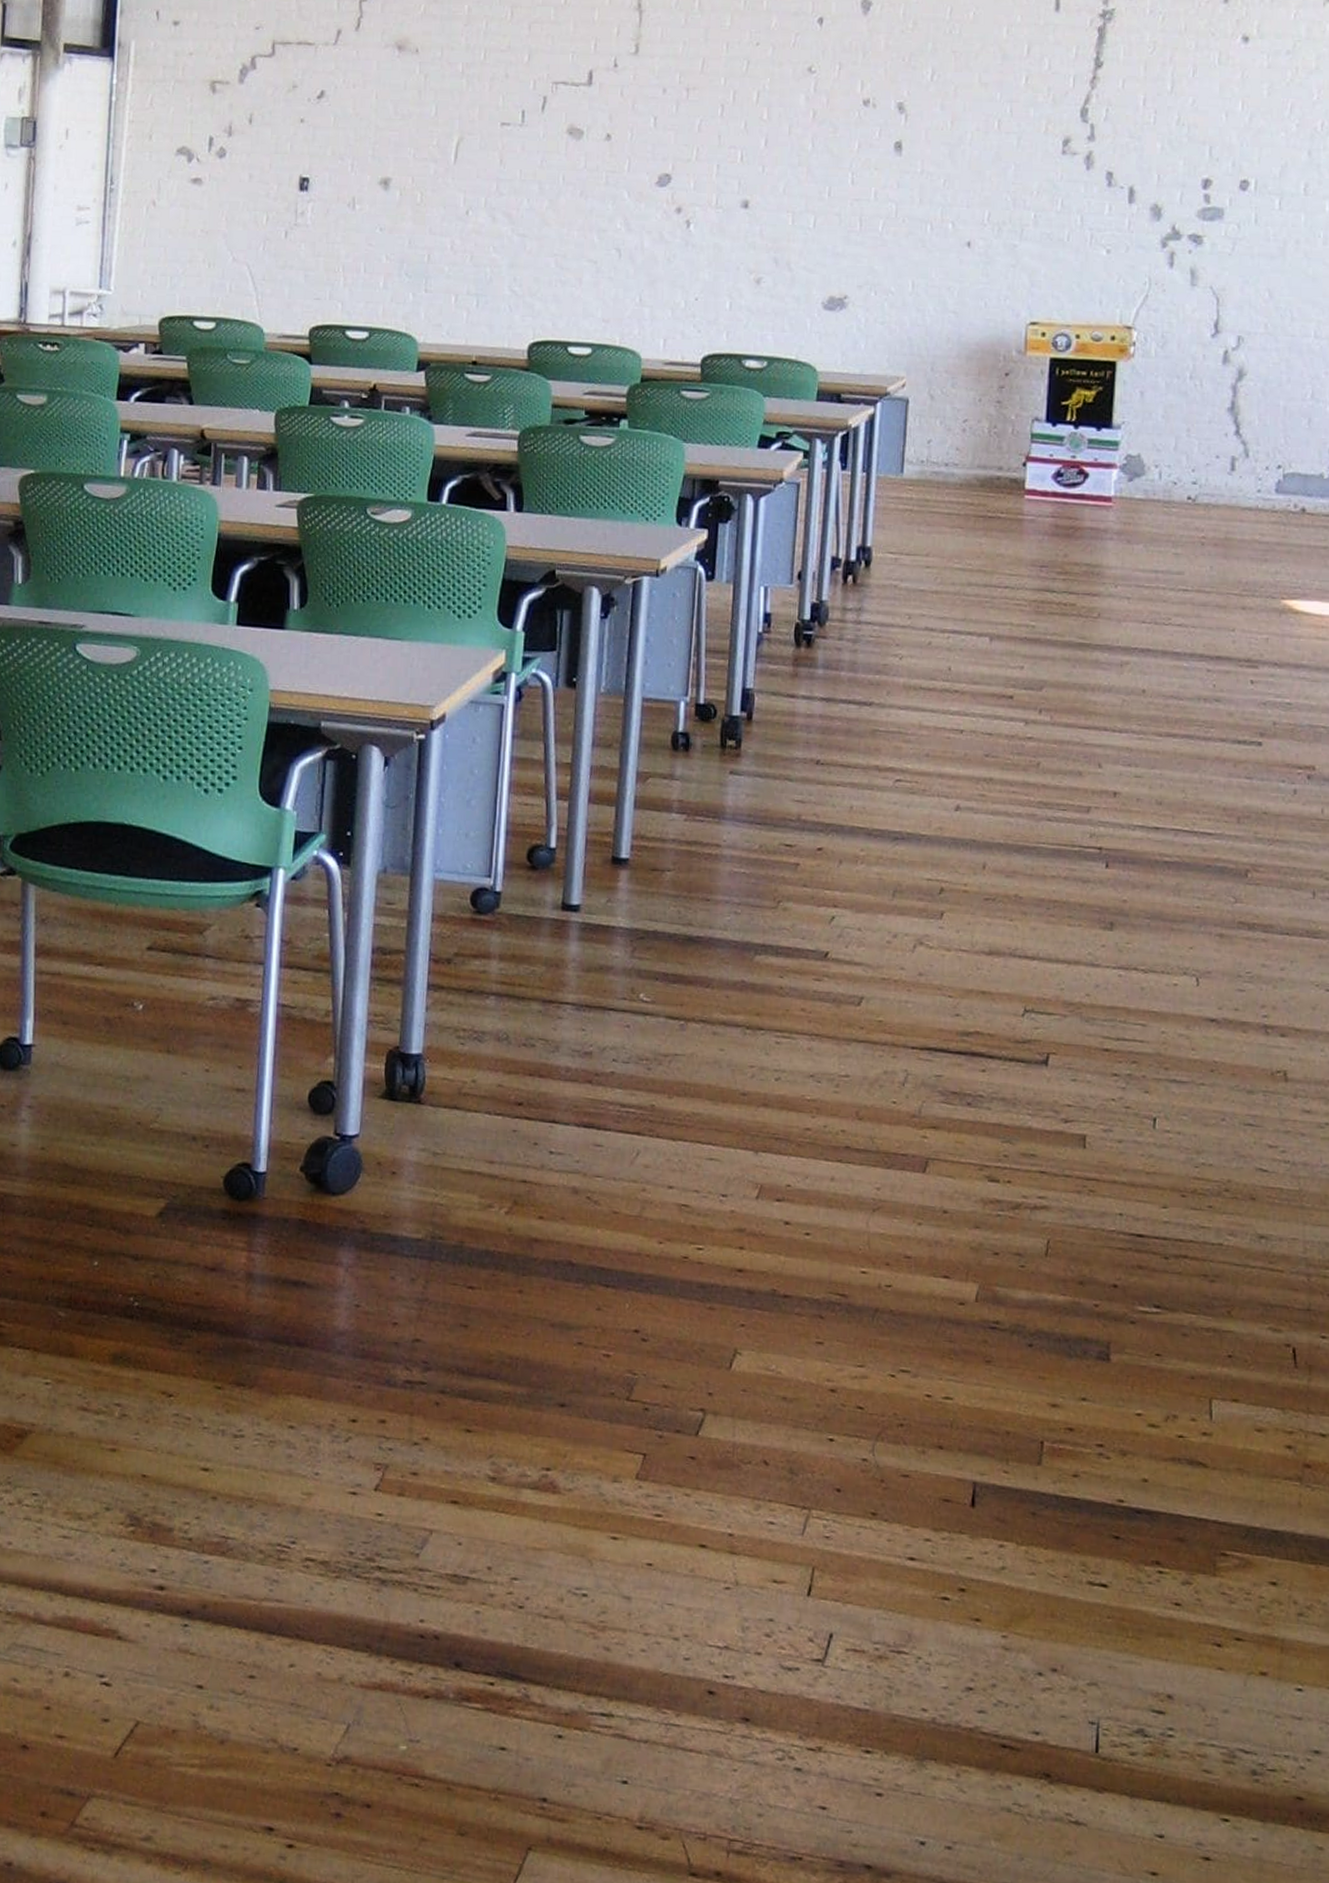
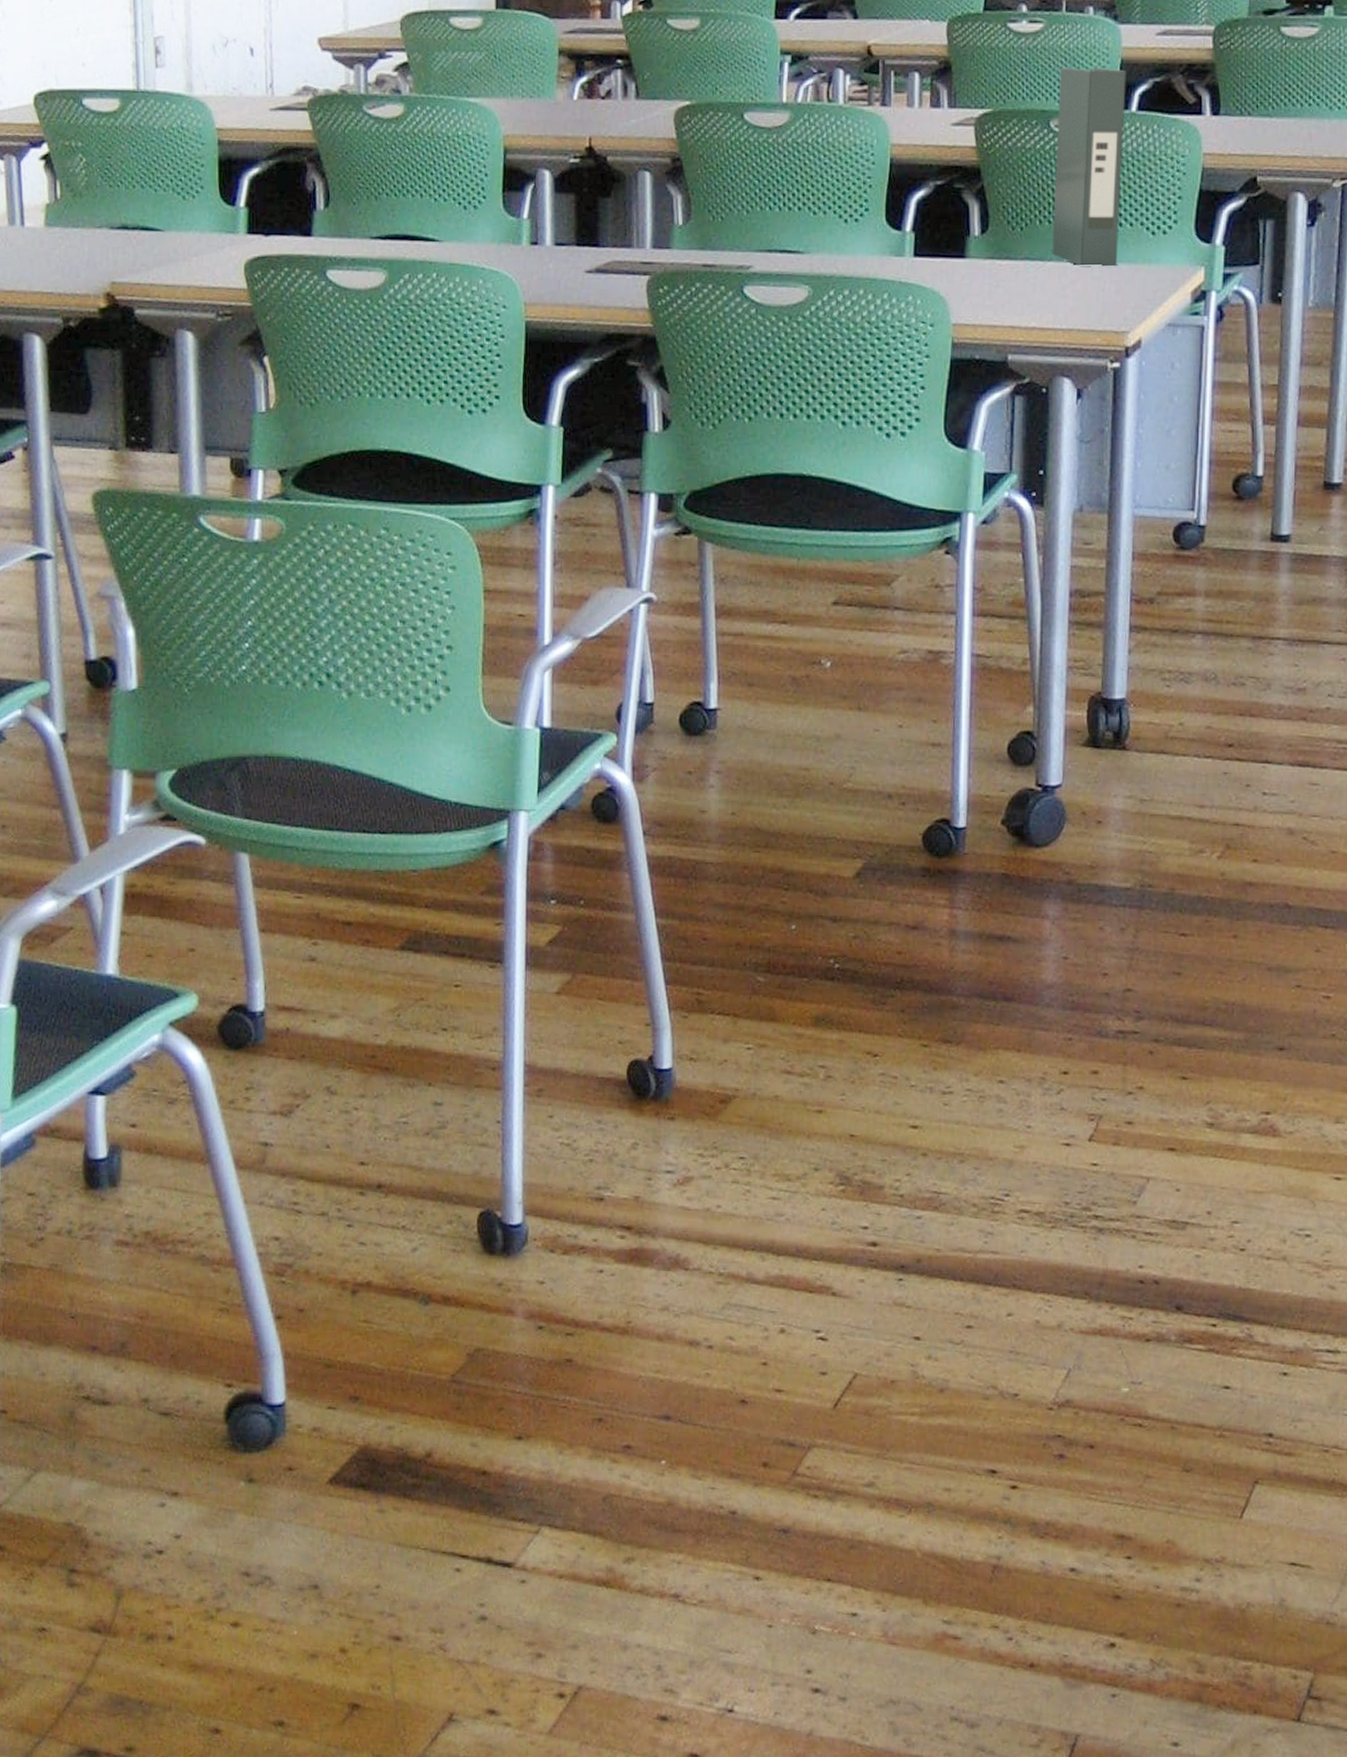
binder: none [365,459,438,645] -> present [1052,67,1126,268]

